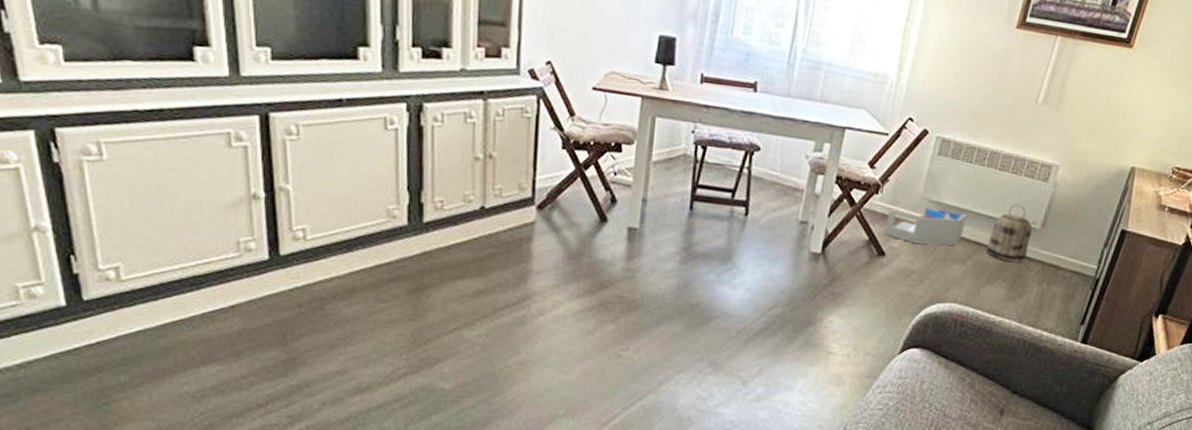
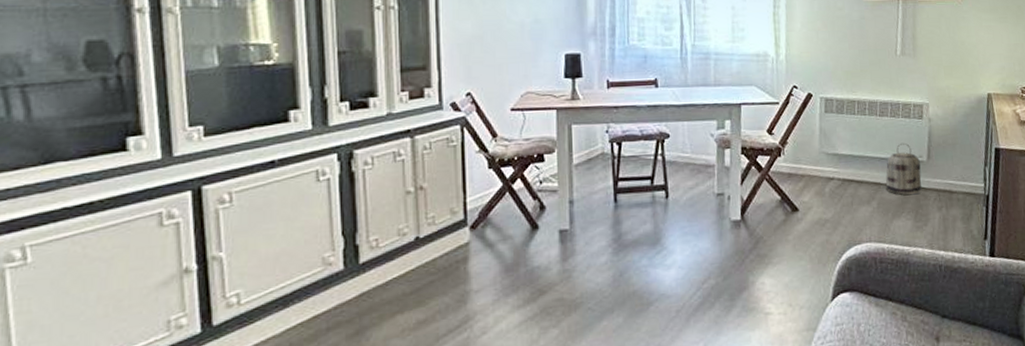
storage bin: present [884,207,968,246] -> none [793,159,863,195]

